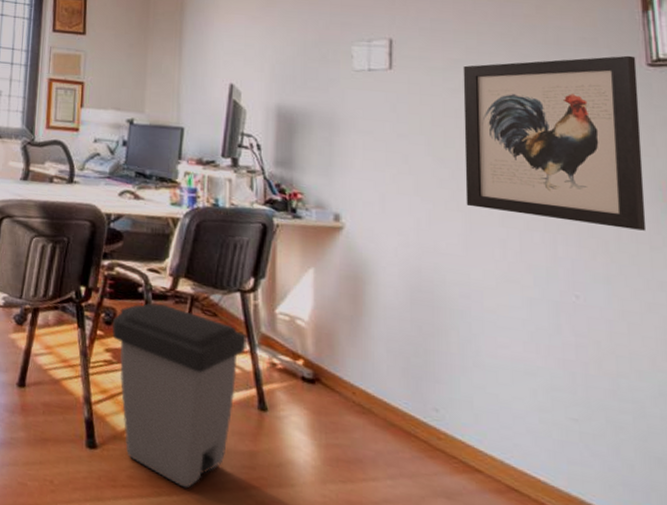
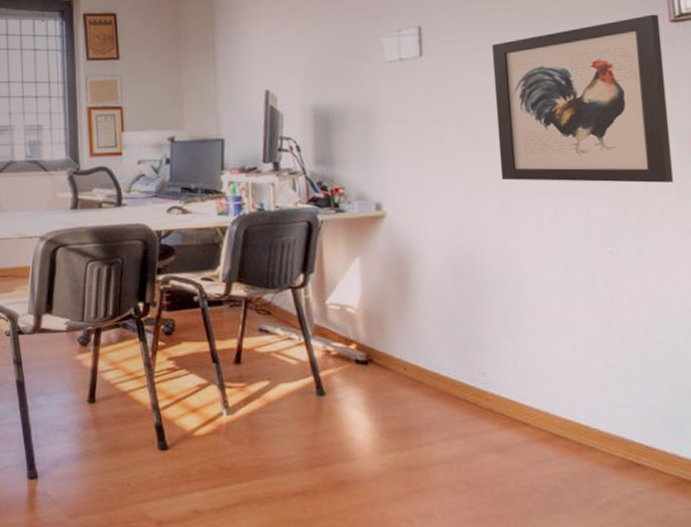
trash can: present [112,302,246,489] -> none [173,309,301,475]

